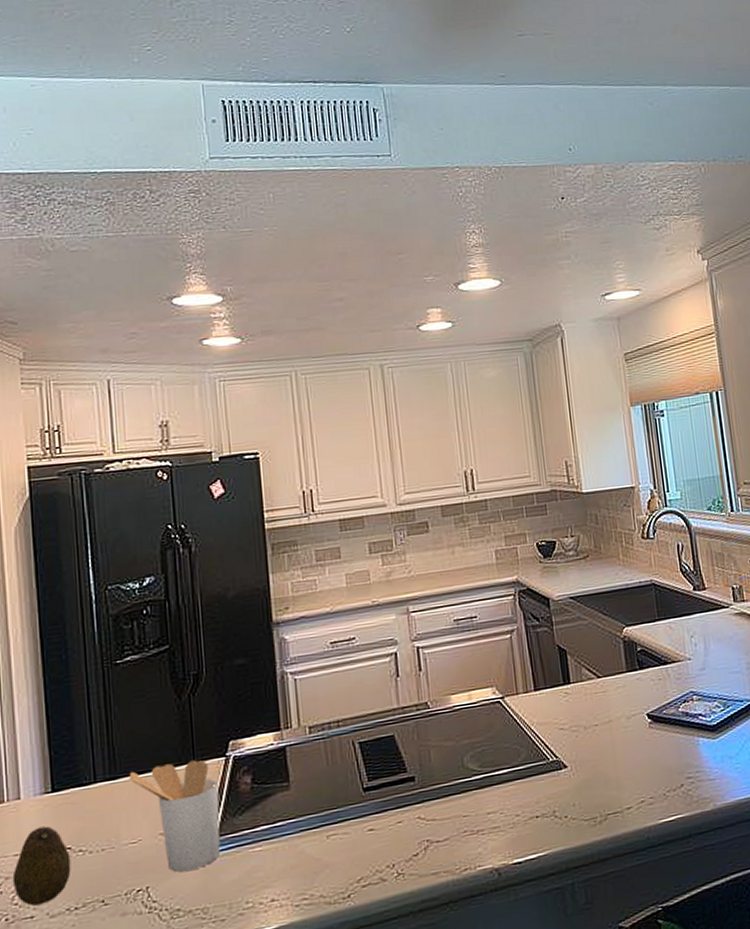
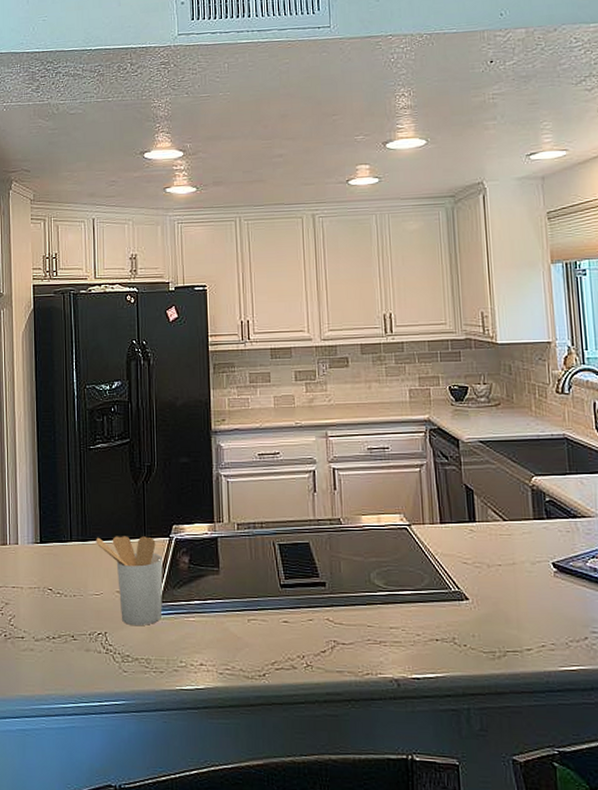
fruit: present [12,826,71,906] -> none [10,569,51,629]

